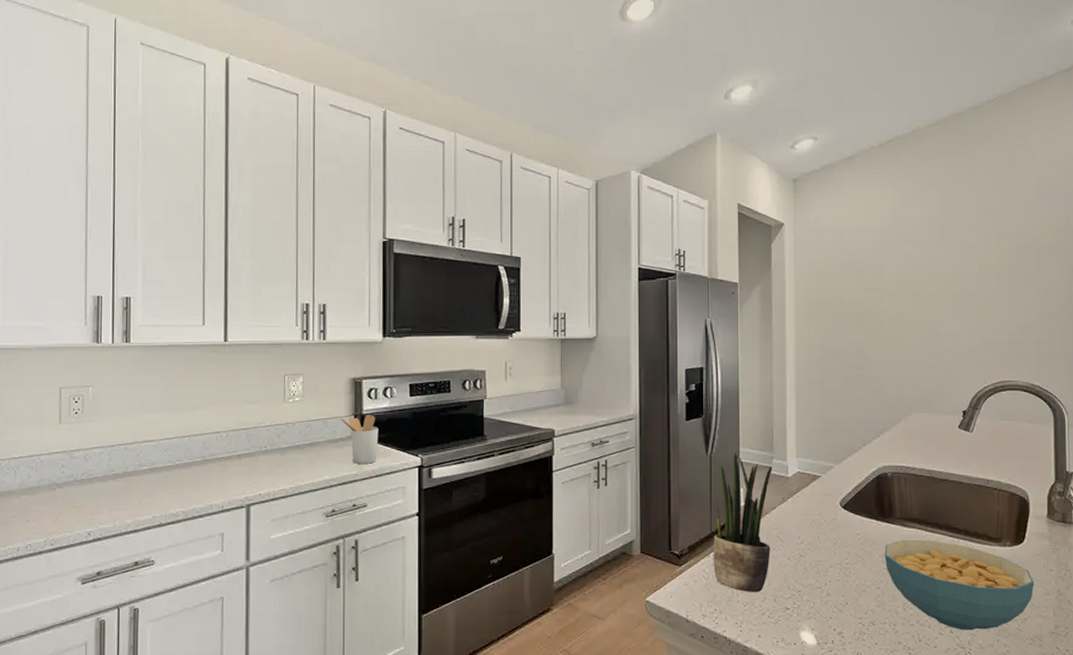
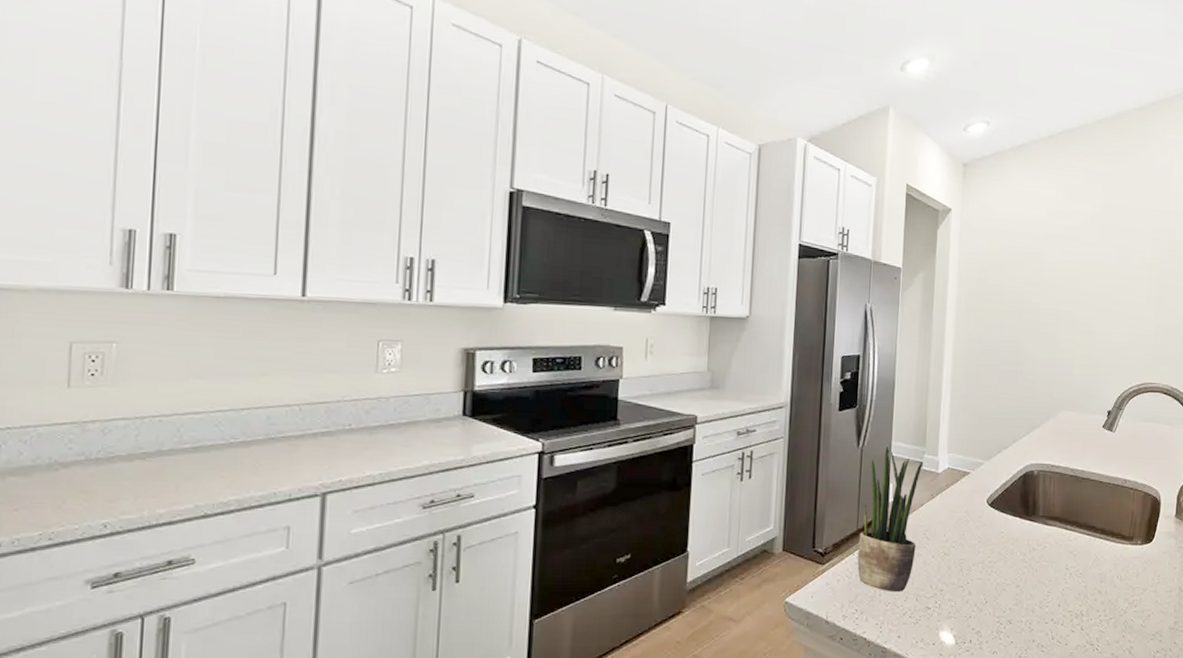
utensil holder: present [340,415,379,464] -> none [446,391,493,448]
cereal bowl: present [884,539,1035,631] -> none [1025,538,1160,628]

